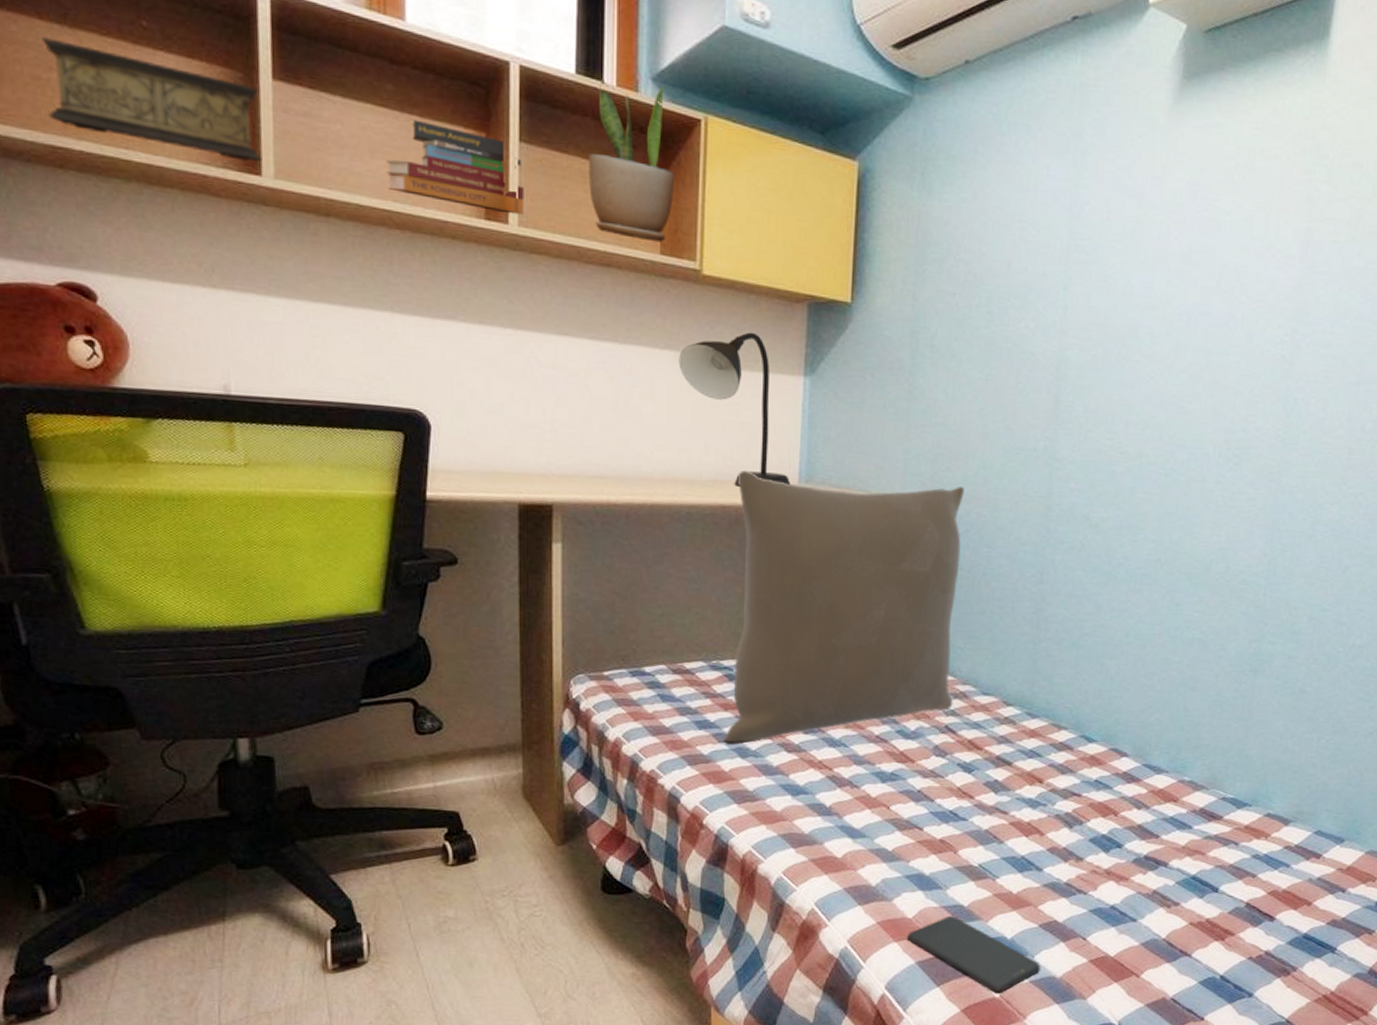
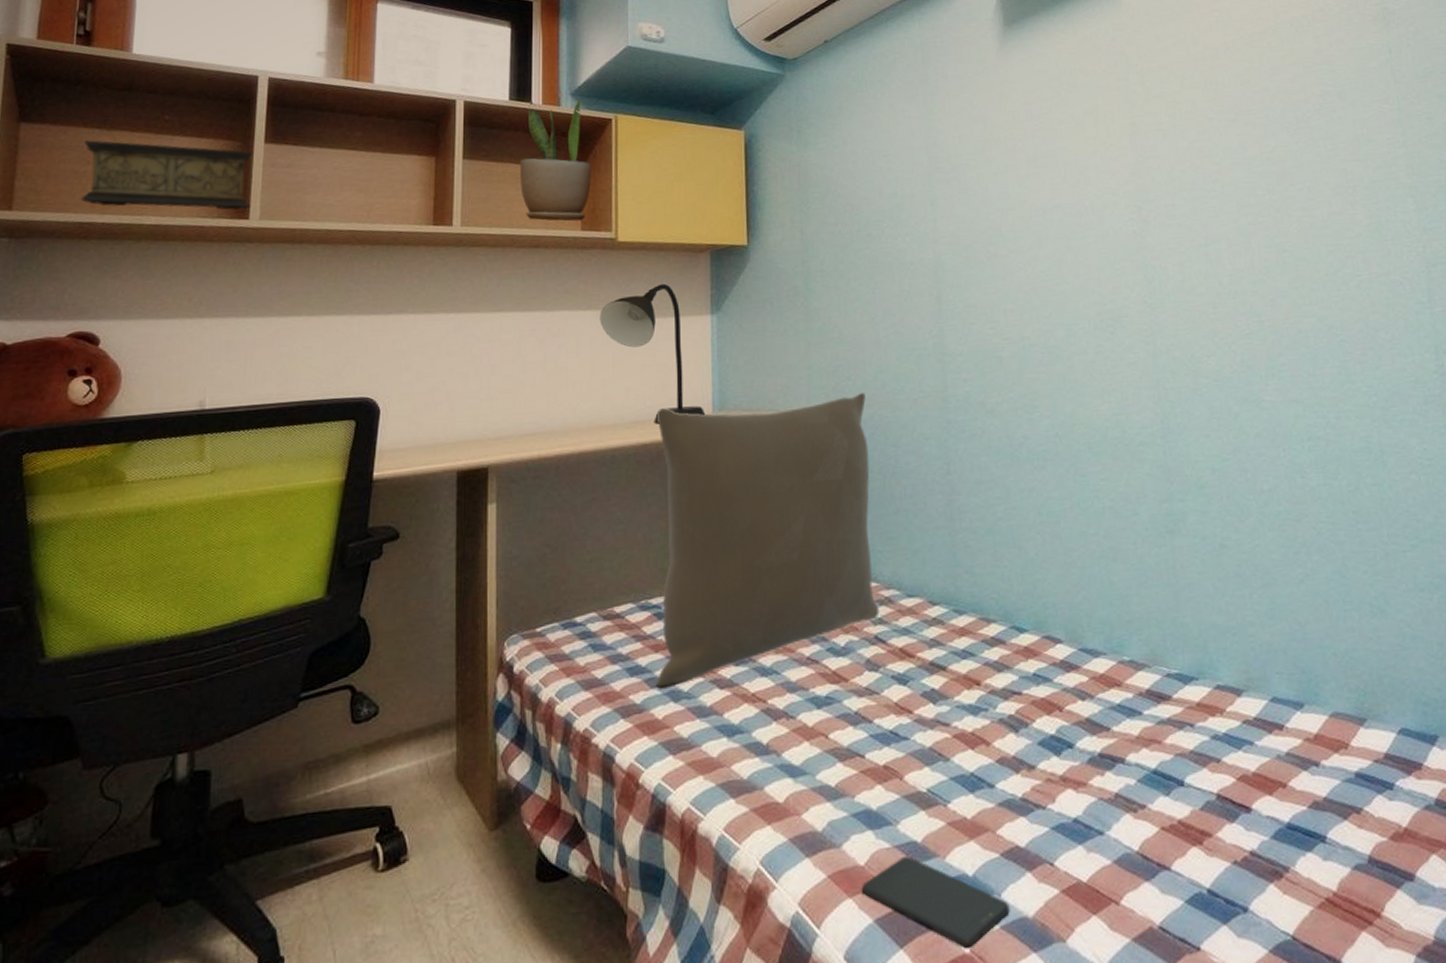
books: present [386,119,525,215] -> none [352,155,467,218]

